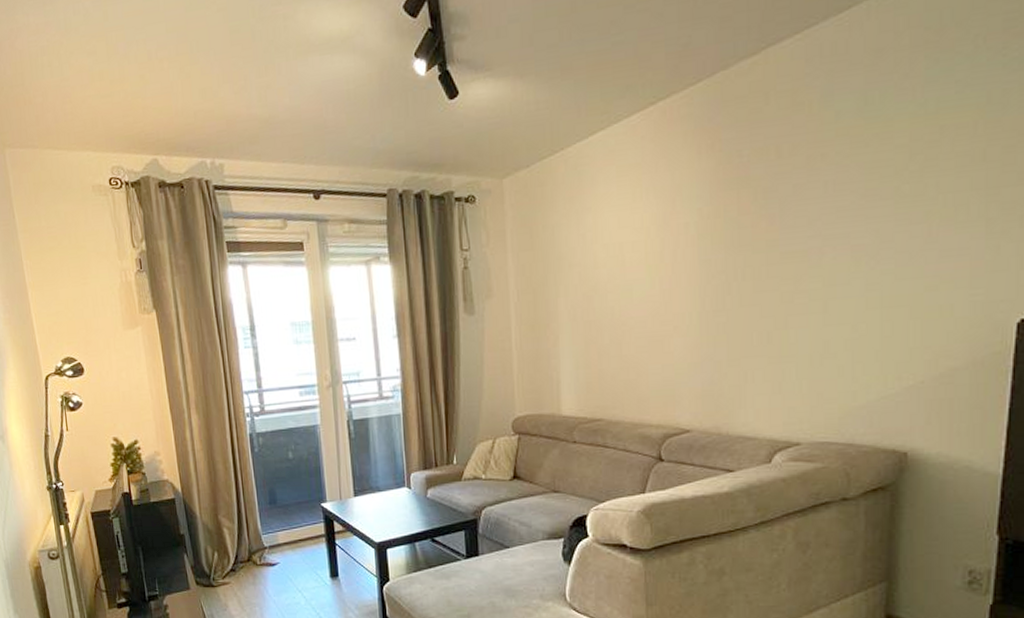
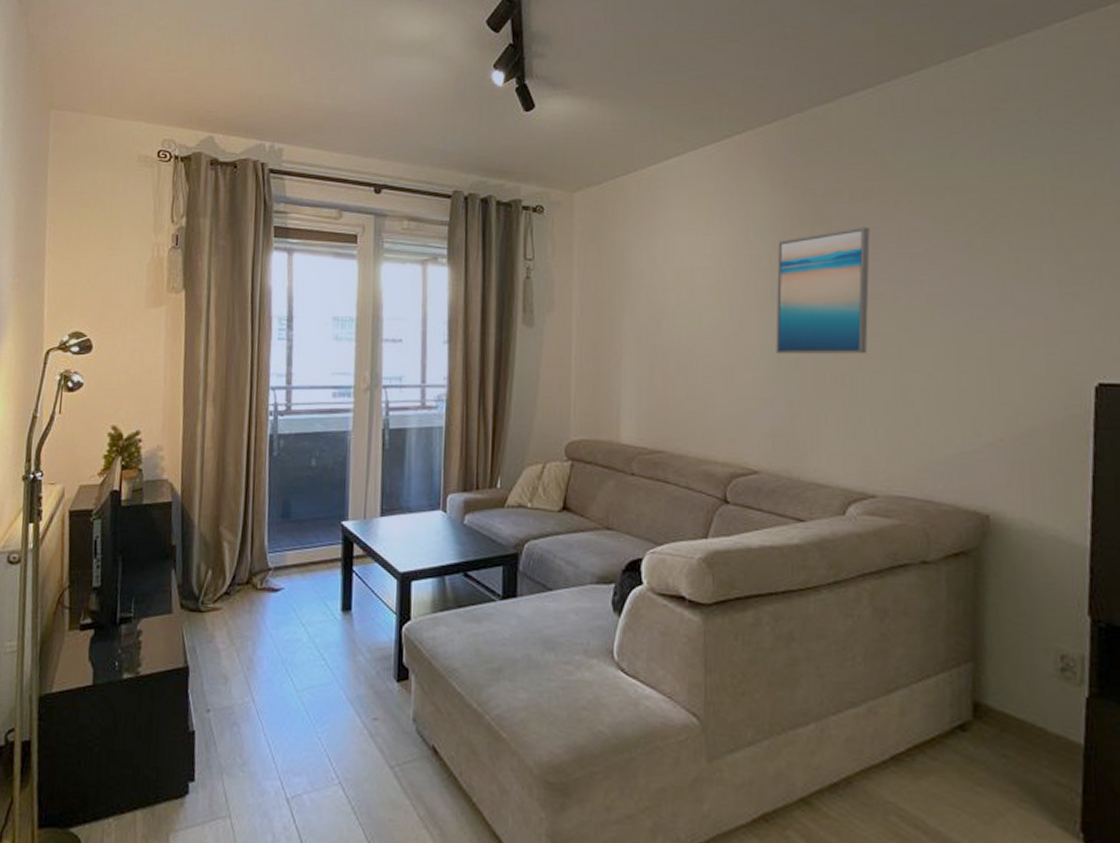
wall art: none [703,184,796,319] -> present [775,227,870,354]

